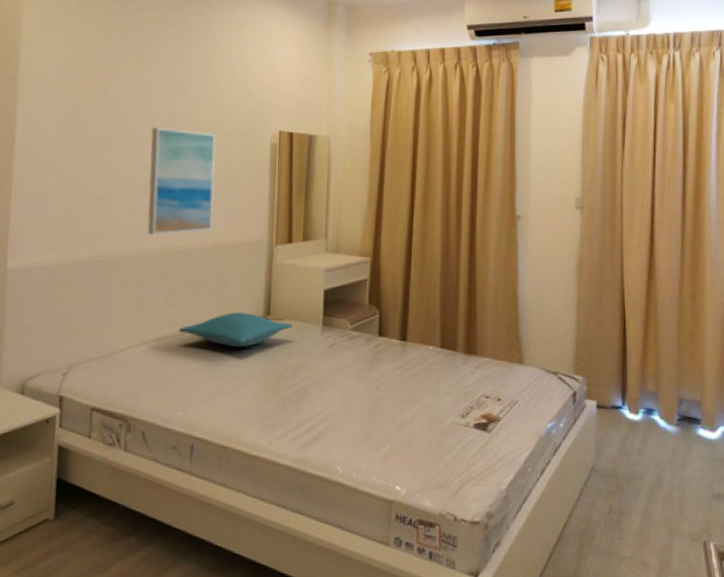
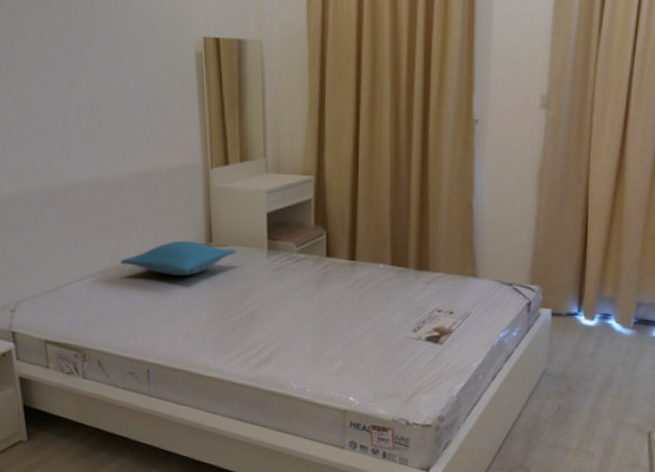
wall art: present [147,127,216,236] -> none [60,41,141,166]

